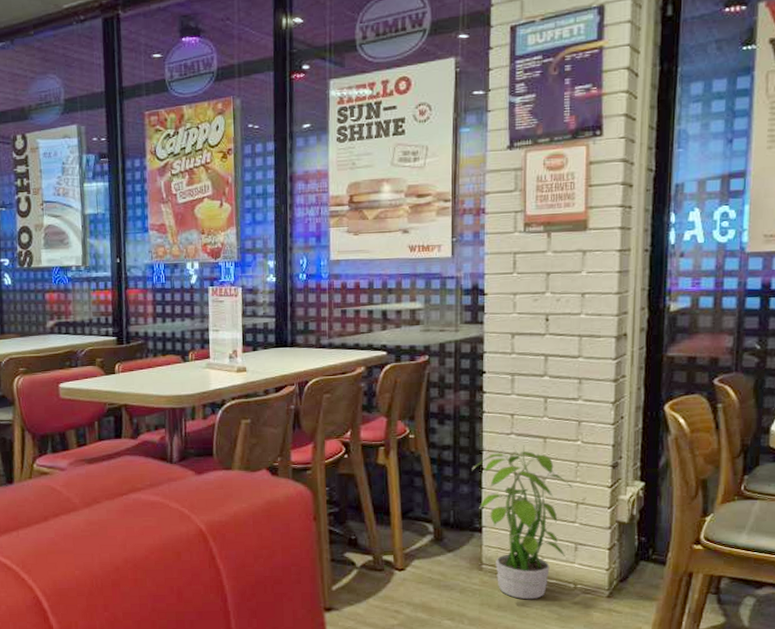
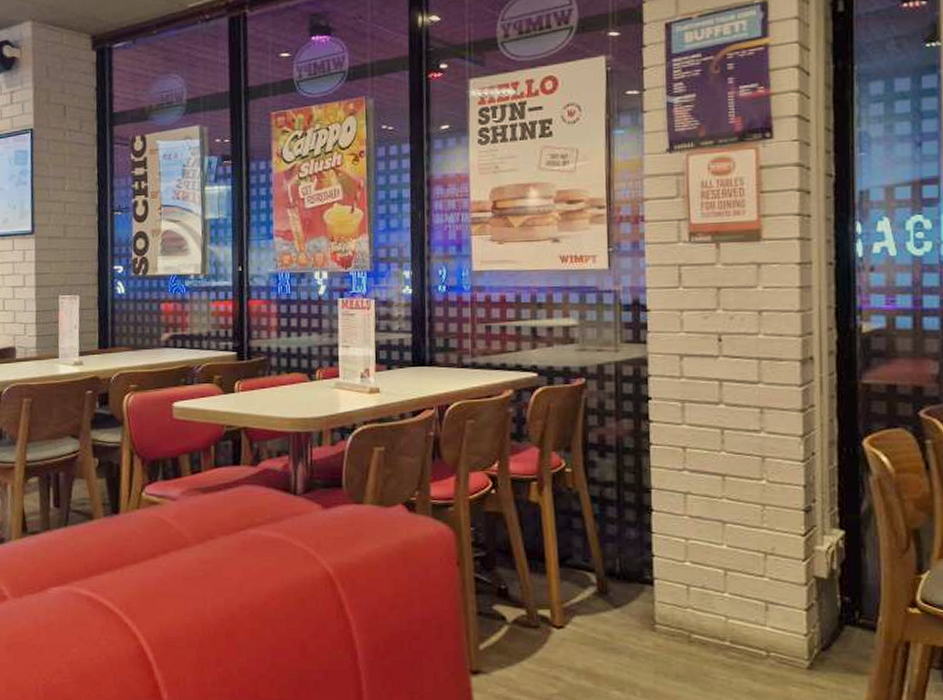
potted plant: present [472,445,573,600] -> none [639,483,760,669]

